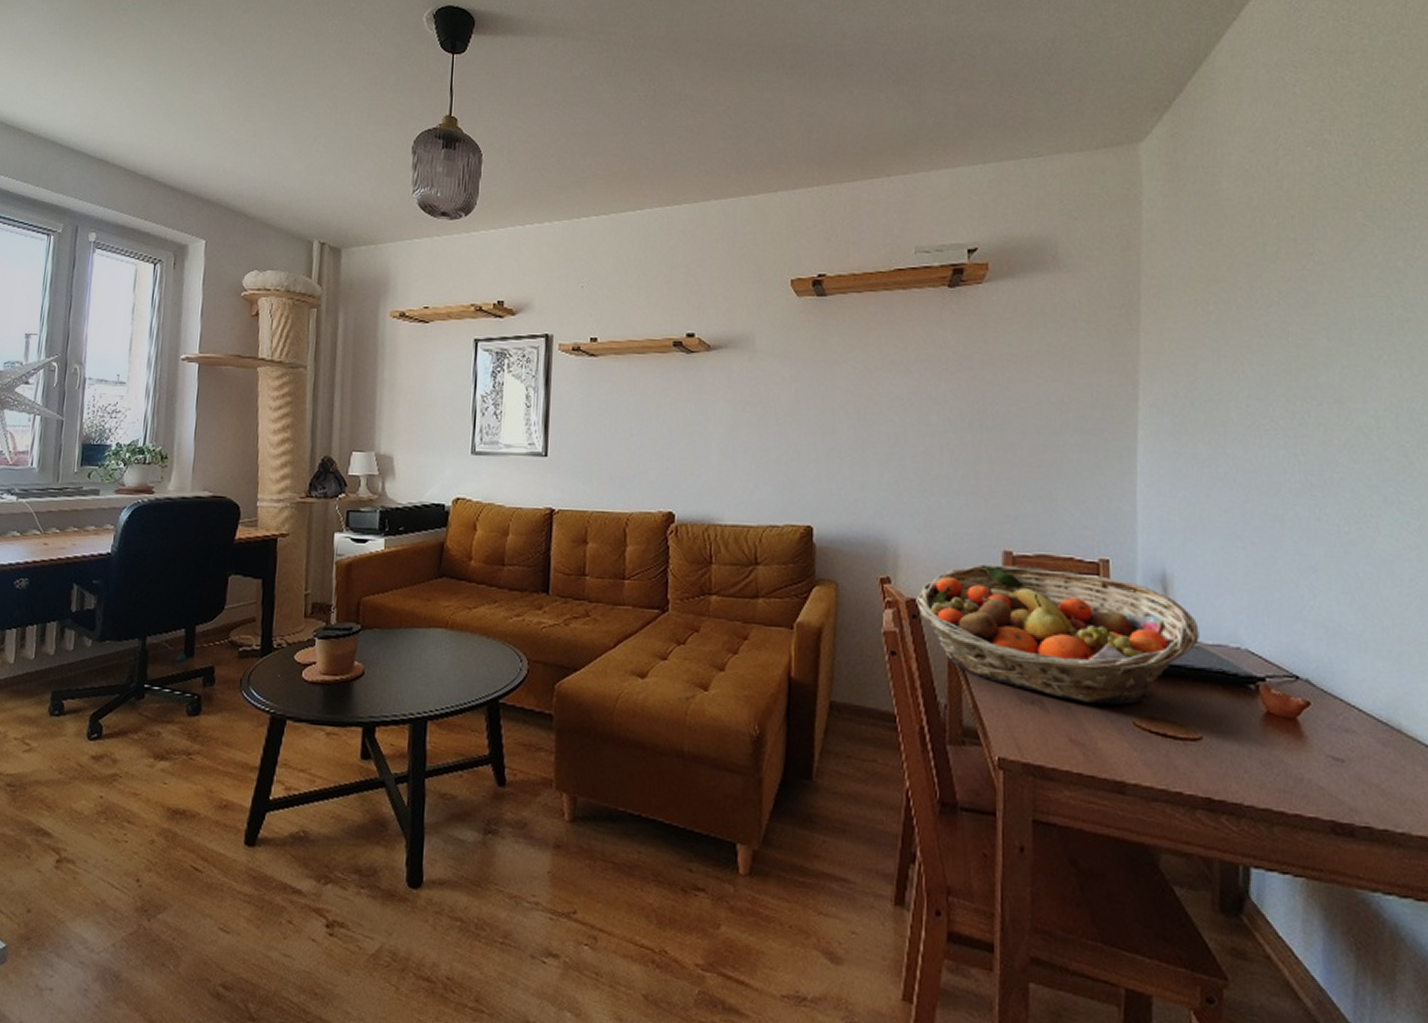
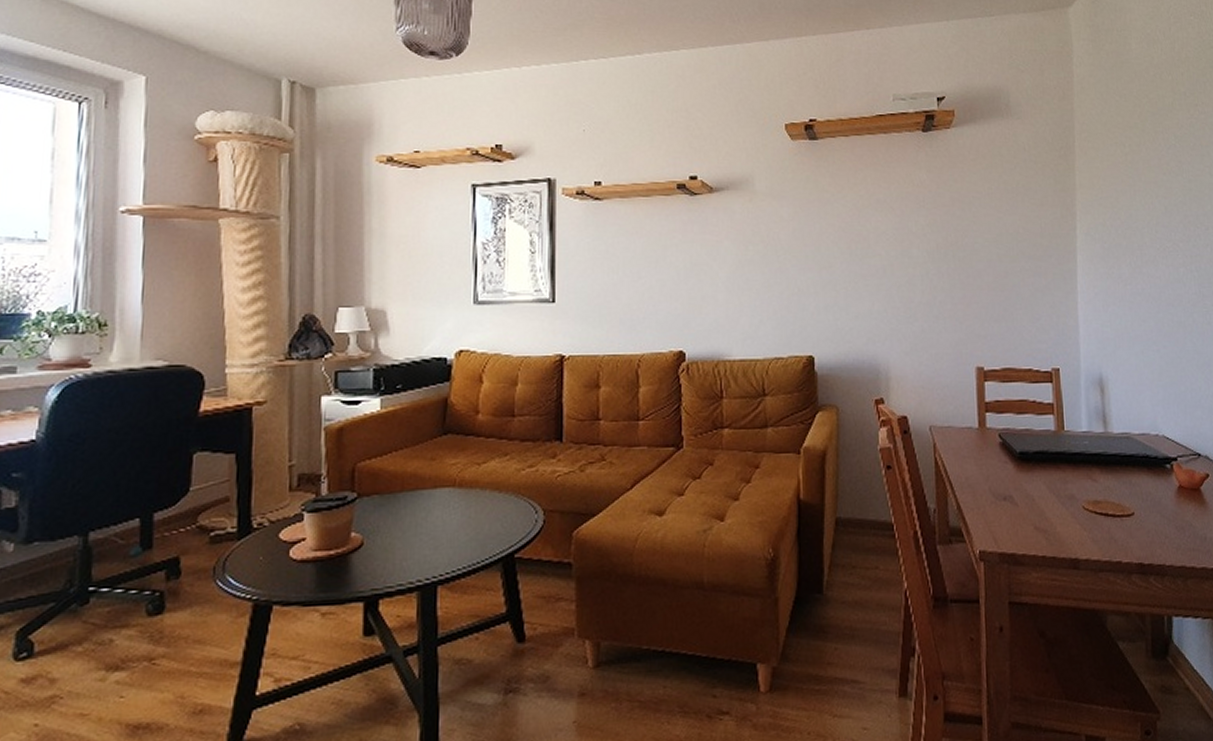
fruit basket: present [916,564,1199,705] -> none [906,379,1129,494]

